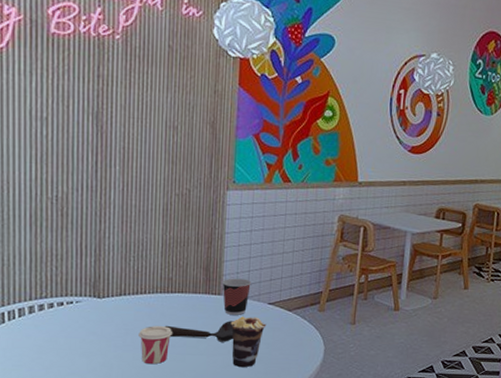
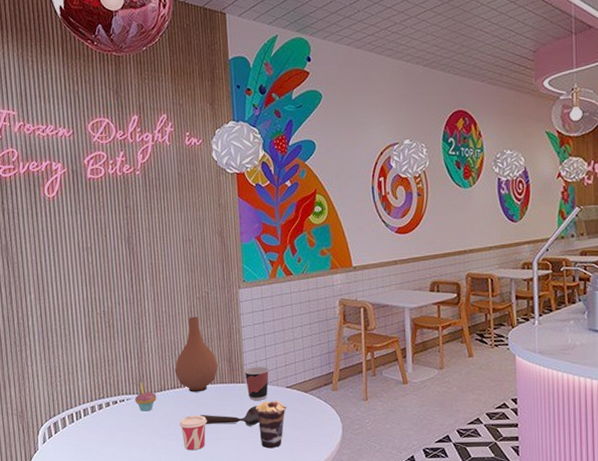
cupcake: none [86,282,114,317] -> present [135,381,157,412]
vase: none [139,215,193,301] -> present [174,317,219,392]

